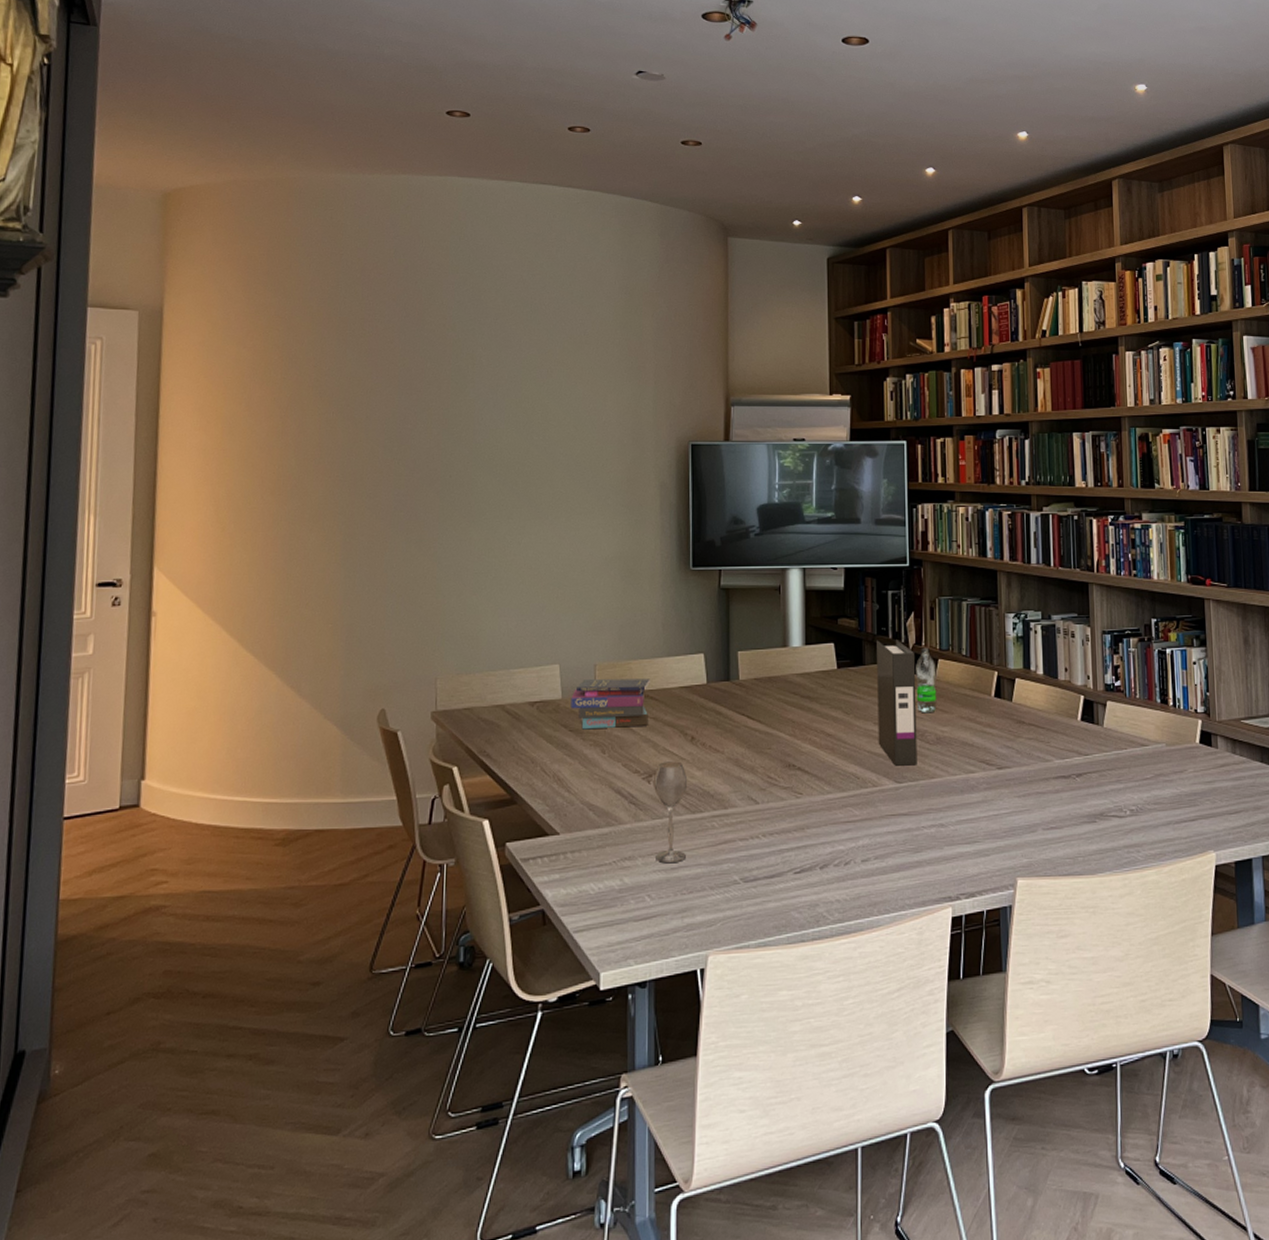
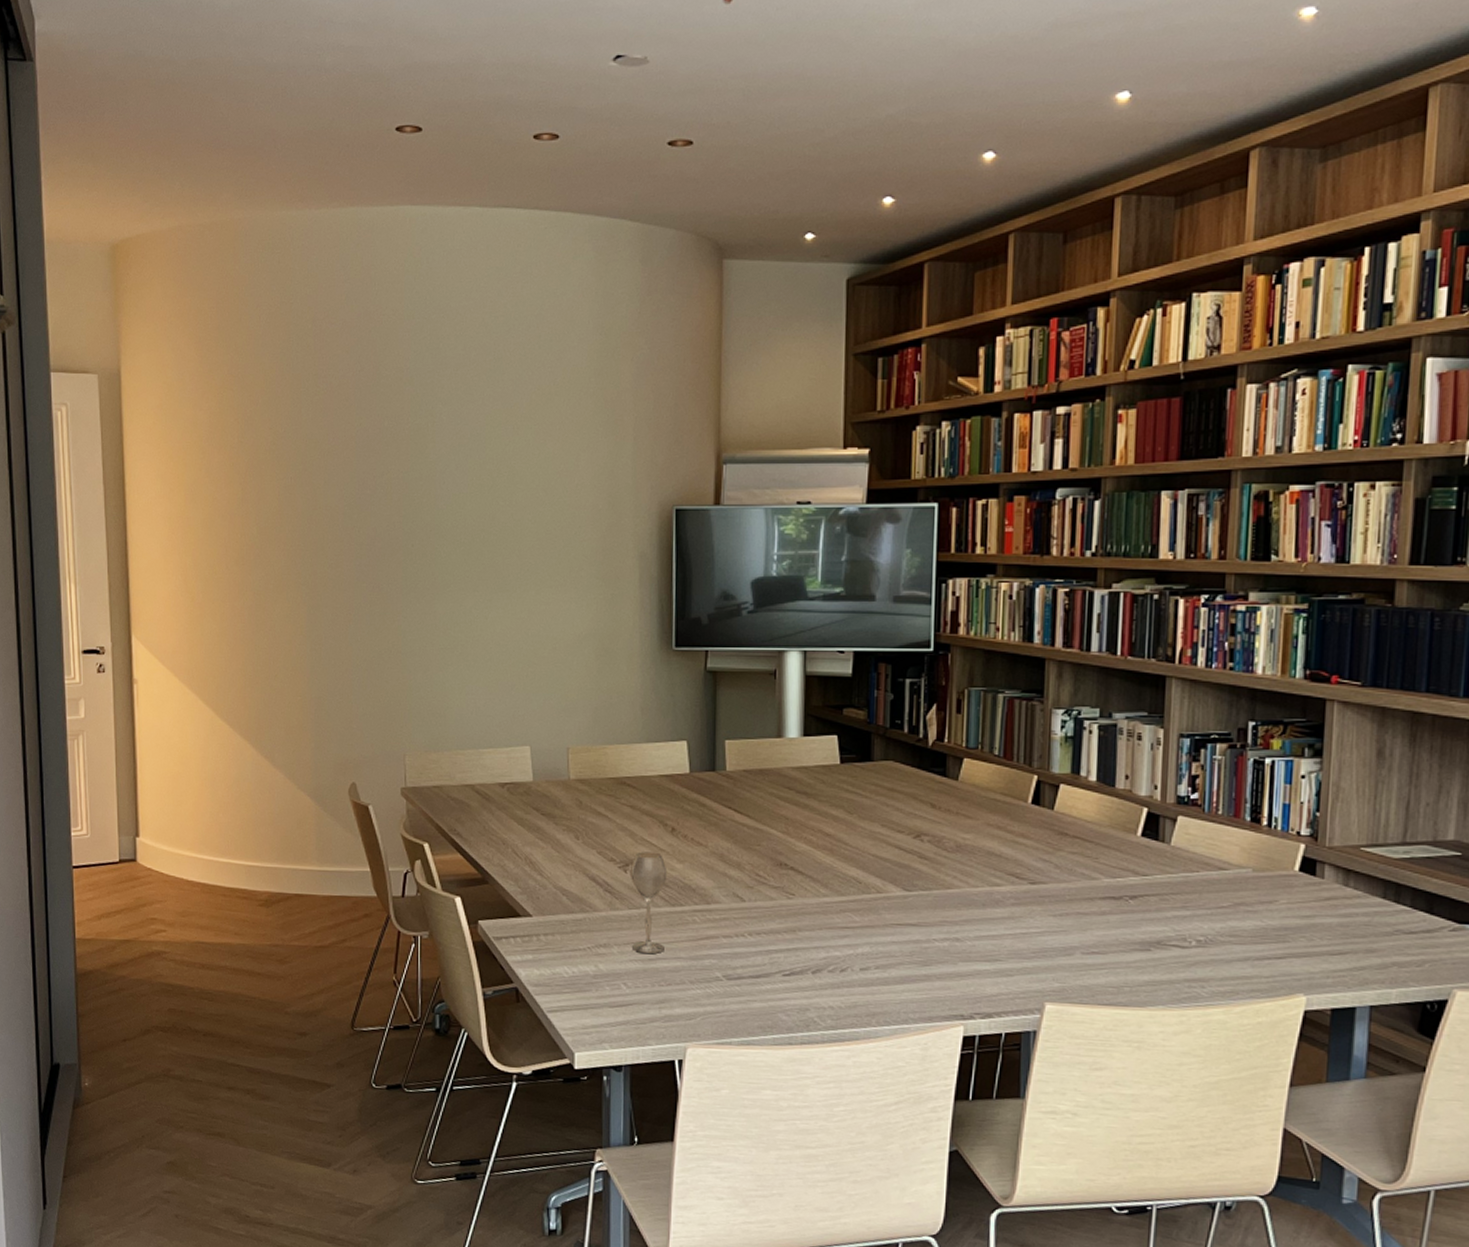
books: present [571,679,650,730] -> none [543,763,627,814]
binder: present [877,640,917,766] -> none [885,734,936,874]
bottle: present [916,647,937,713] -> none [934,744,961,818]

